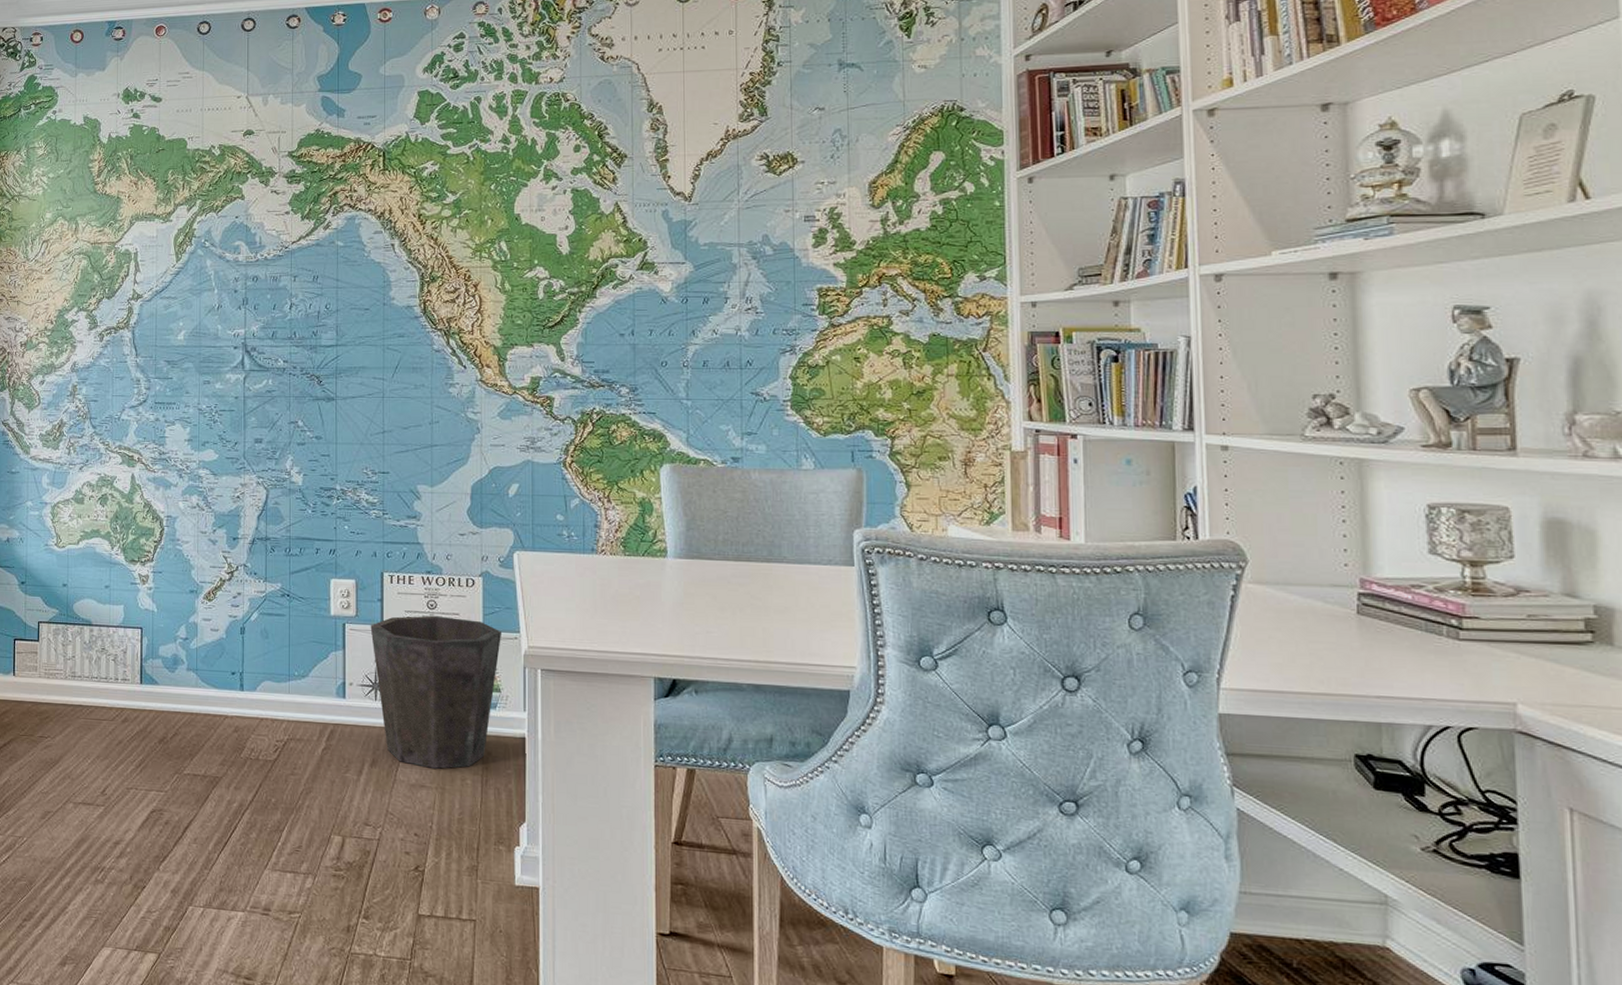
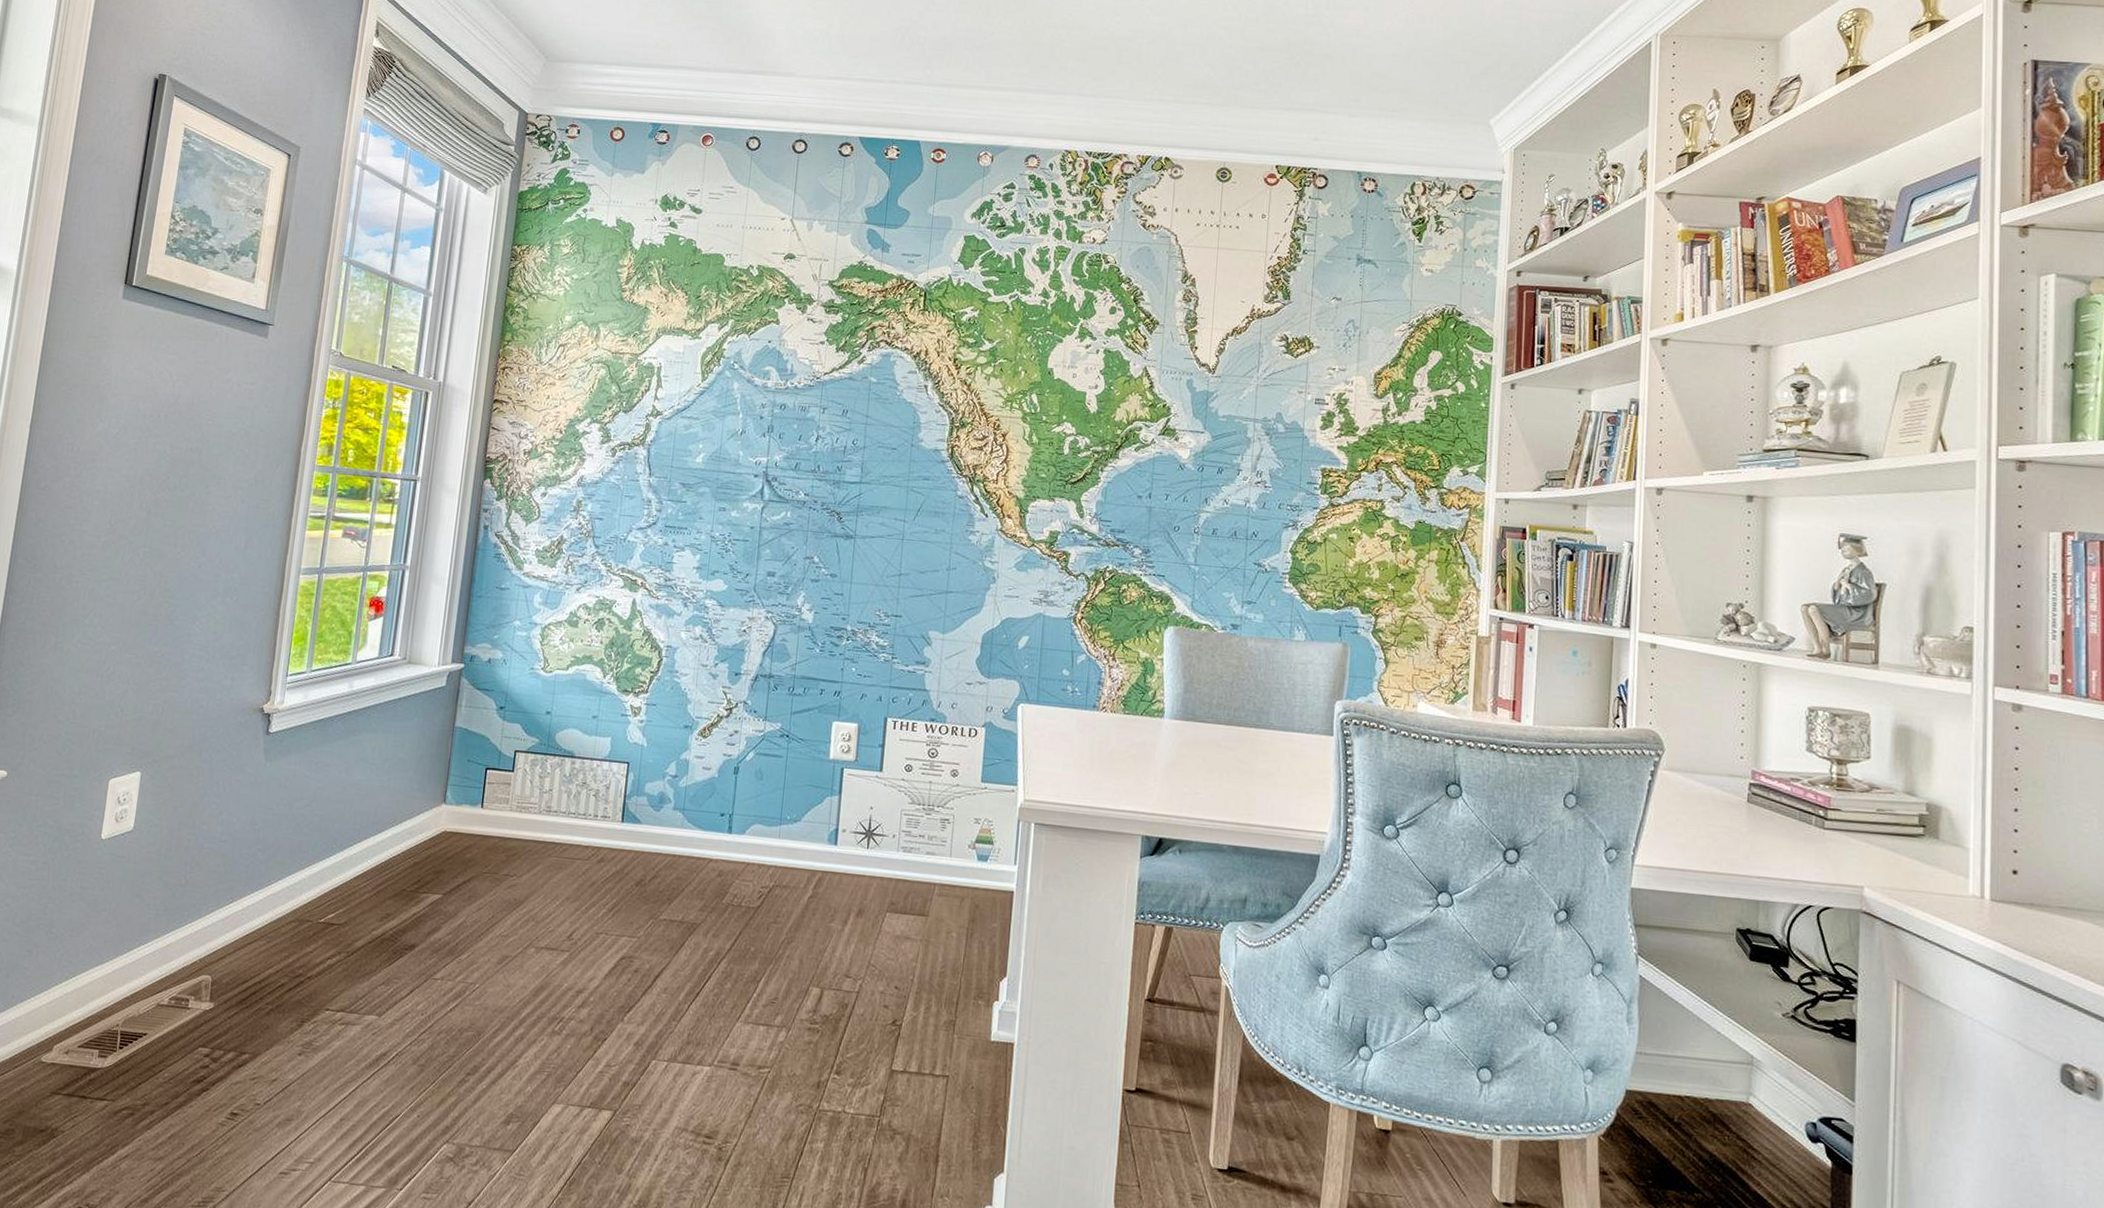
waste bin: present [370,615,501,769] -> none [868,763,999,921]

